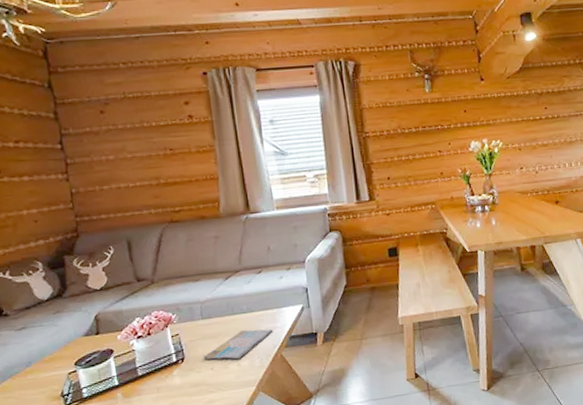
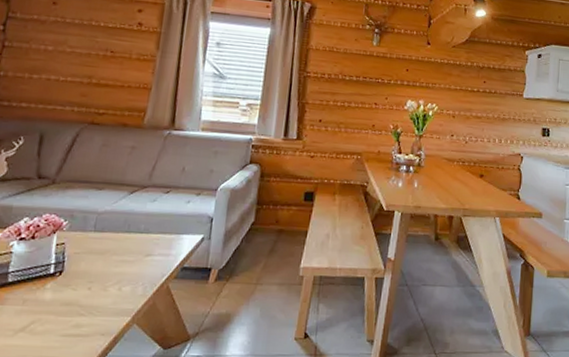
book: present [202,329,273,361] -> none [83,251,166,283]

